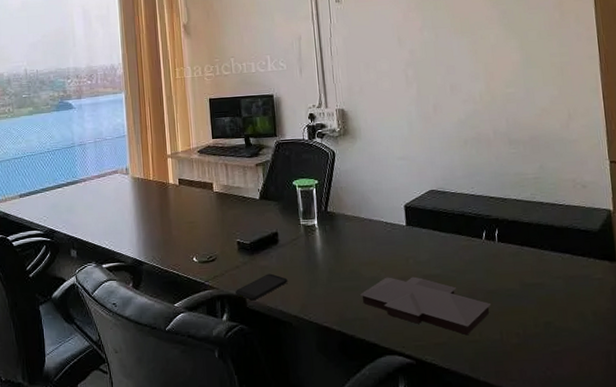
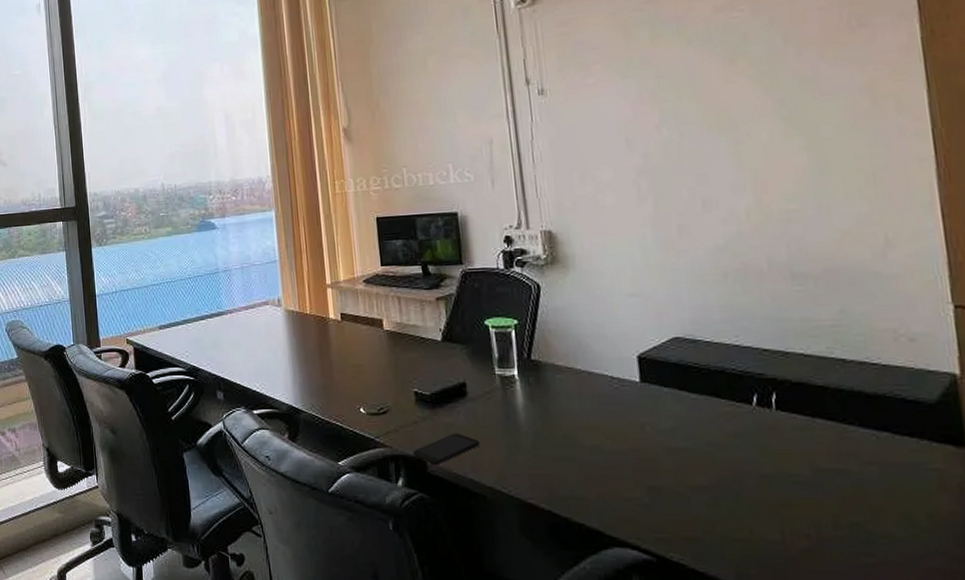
papers: present [359,276,492,336] -> none [576,447,767,531]

